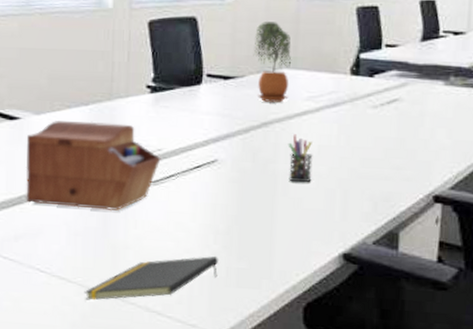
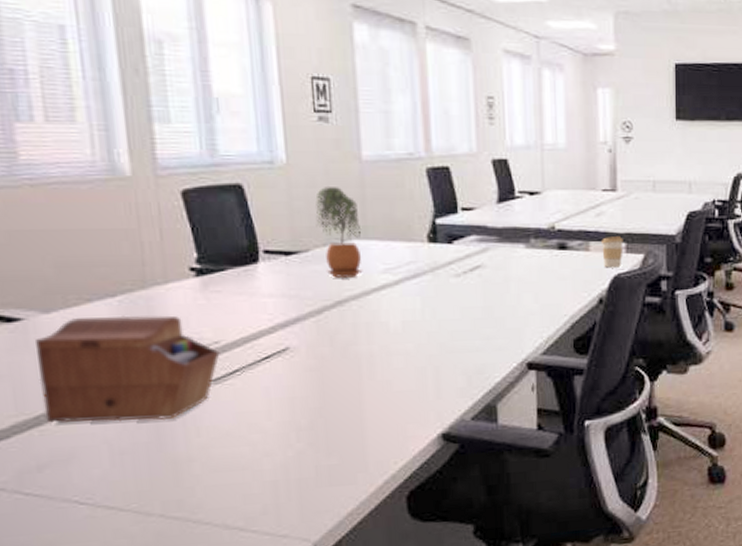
notepad: present [84,255,219,301] -> none [142,455,306,529]
pen holder: present [288,134,313,183] -> none [368,311,399,364]

